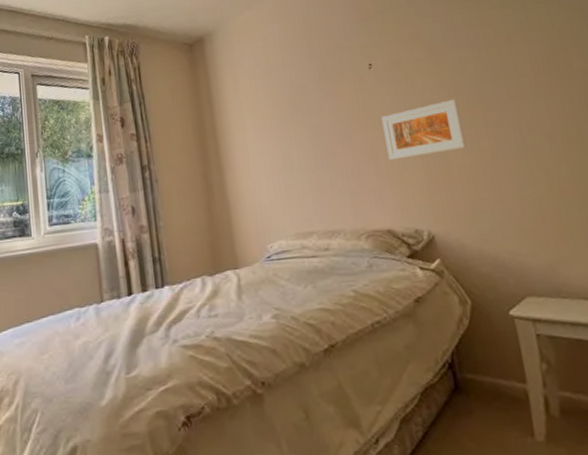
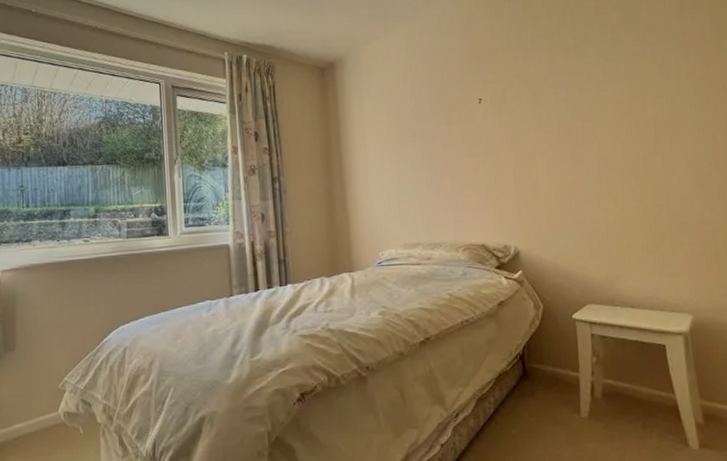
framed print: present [381,99,467,161] -> none [485,135,554,185]

